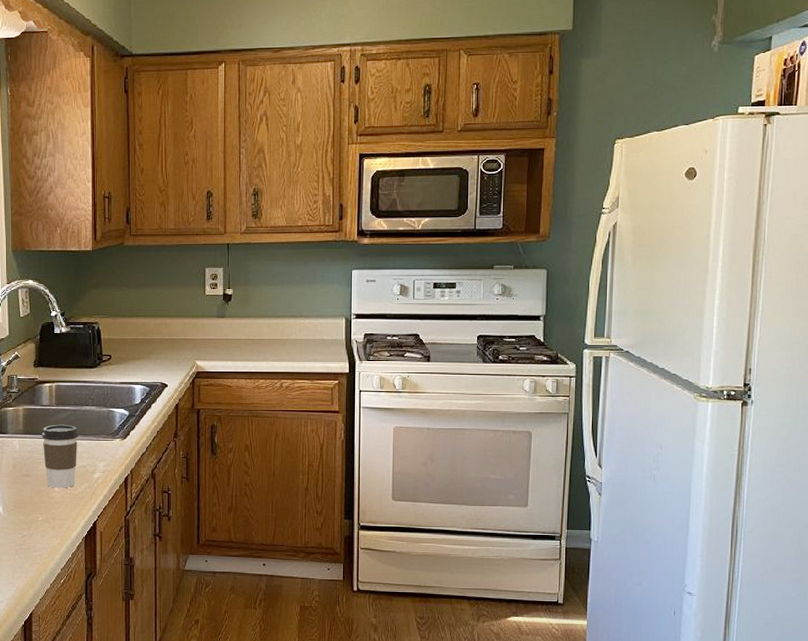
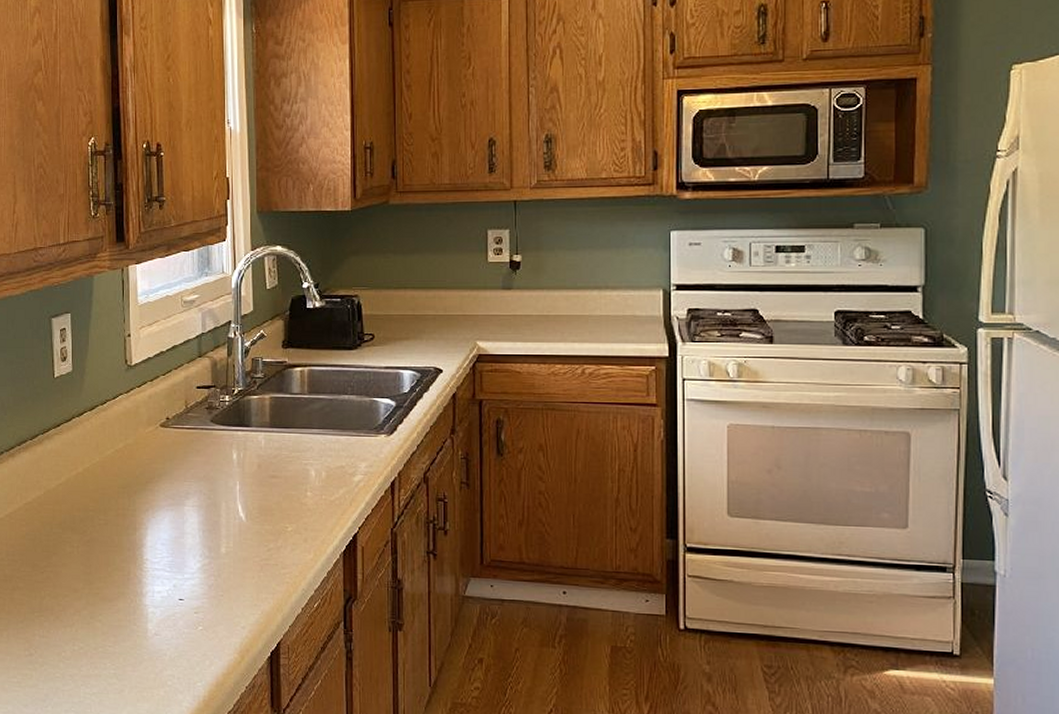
coffee cup: present [41,424,78,488] -> none [291,416,335,493]

